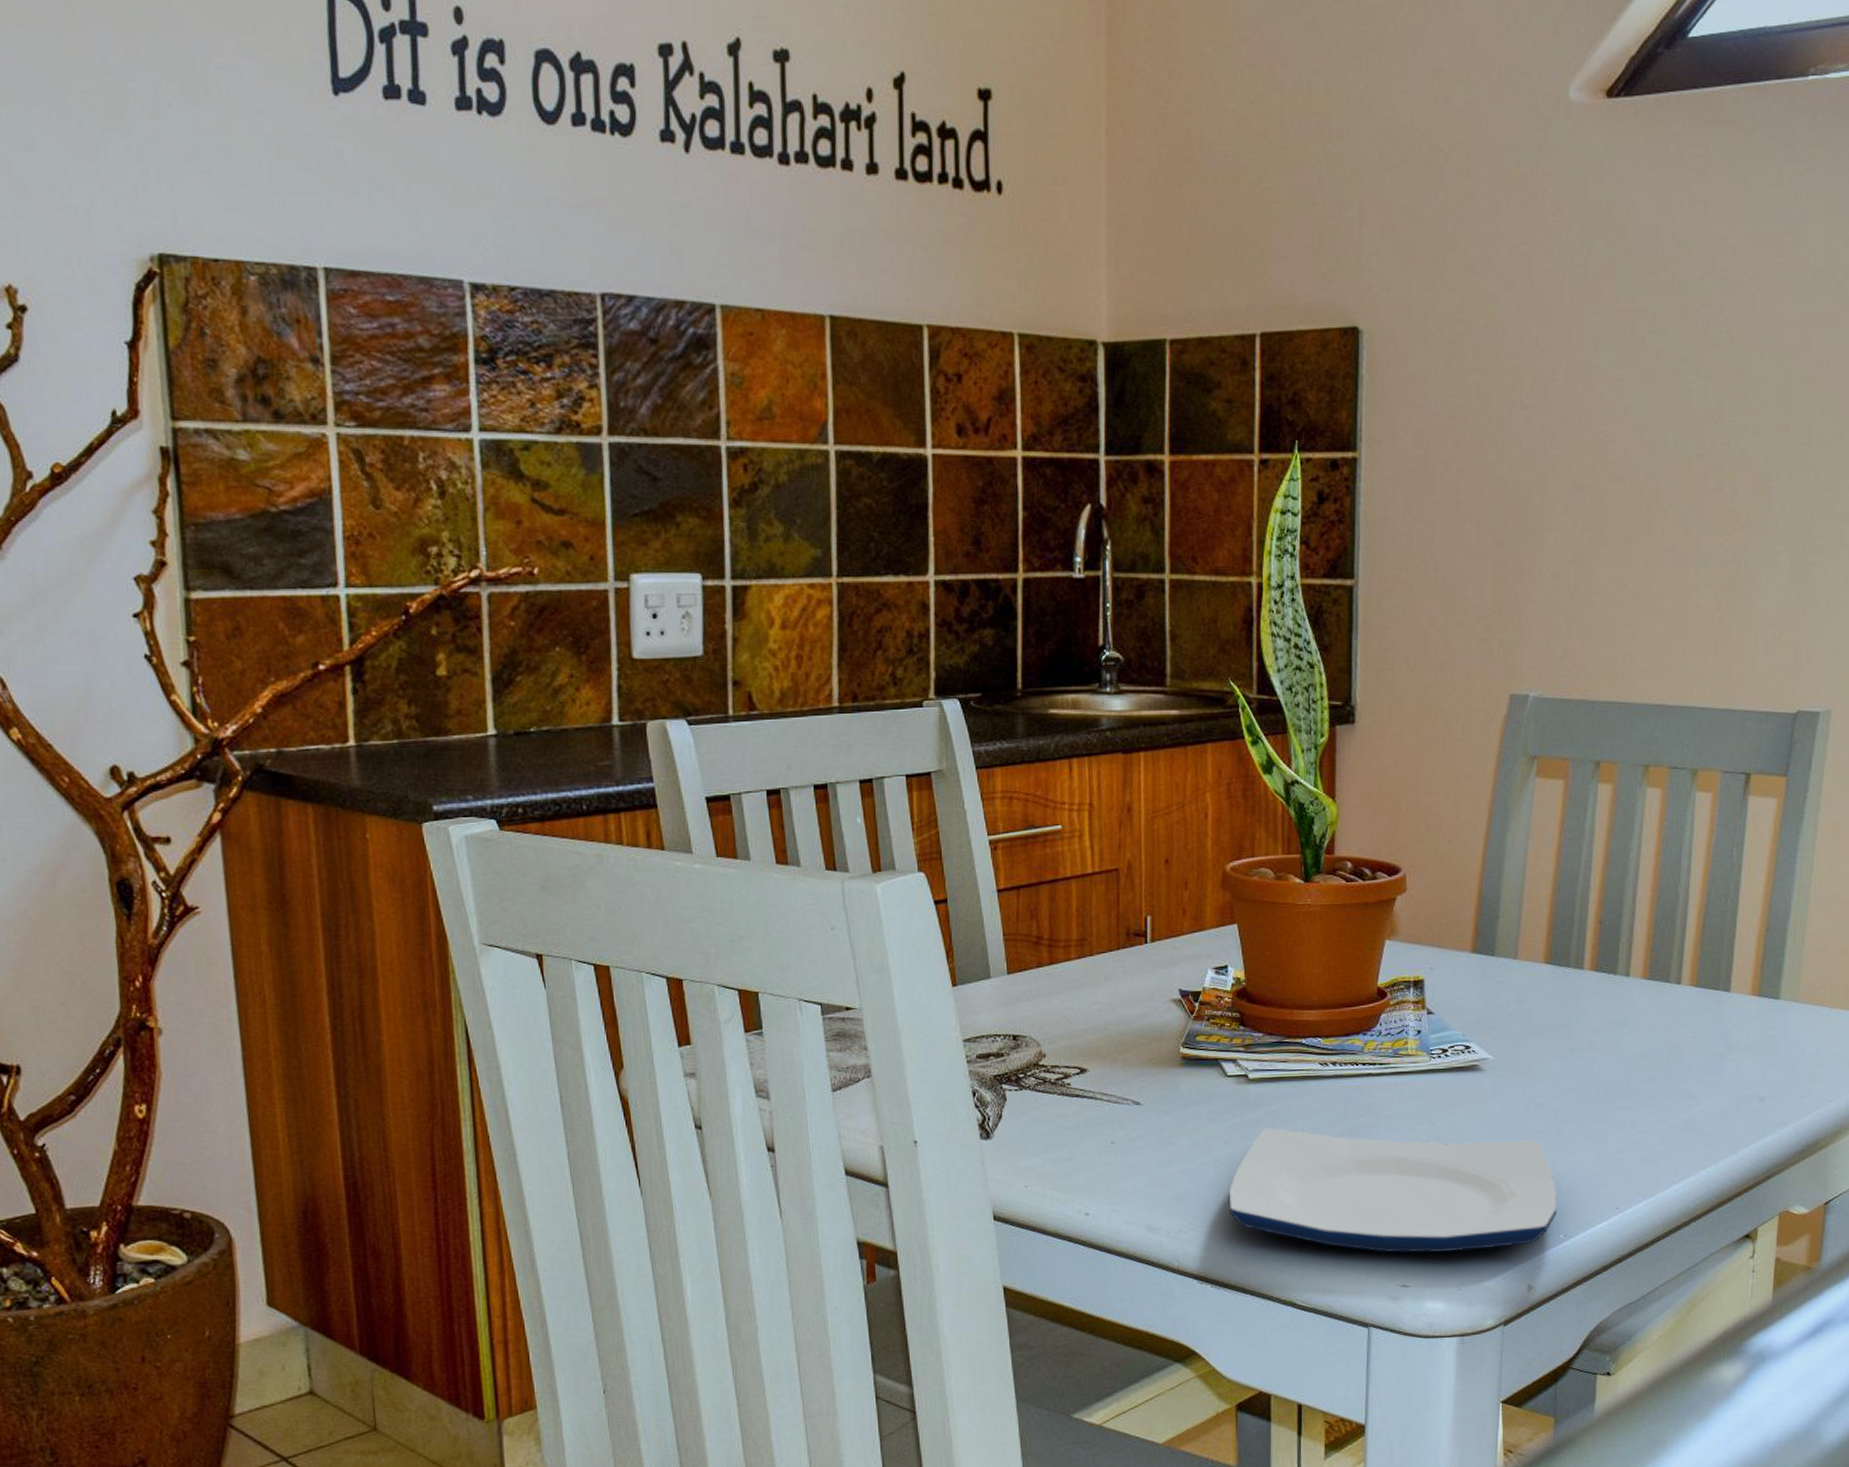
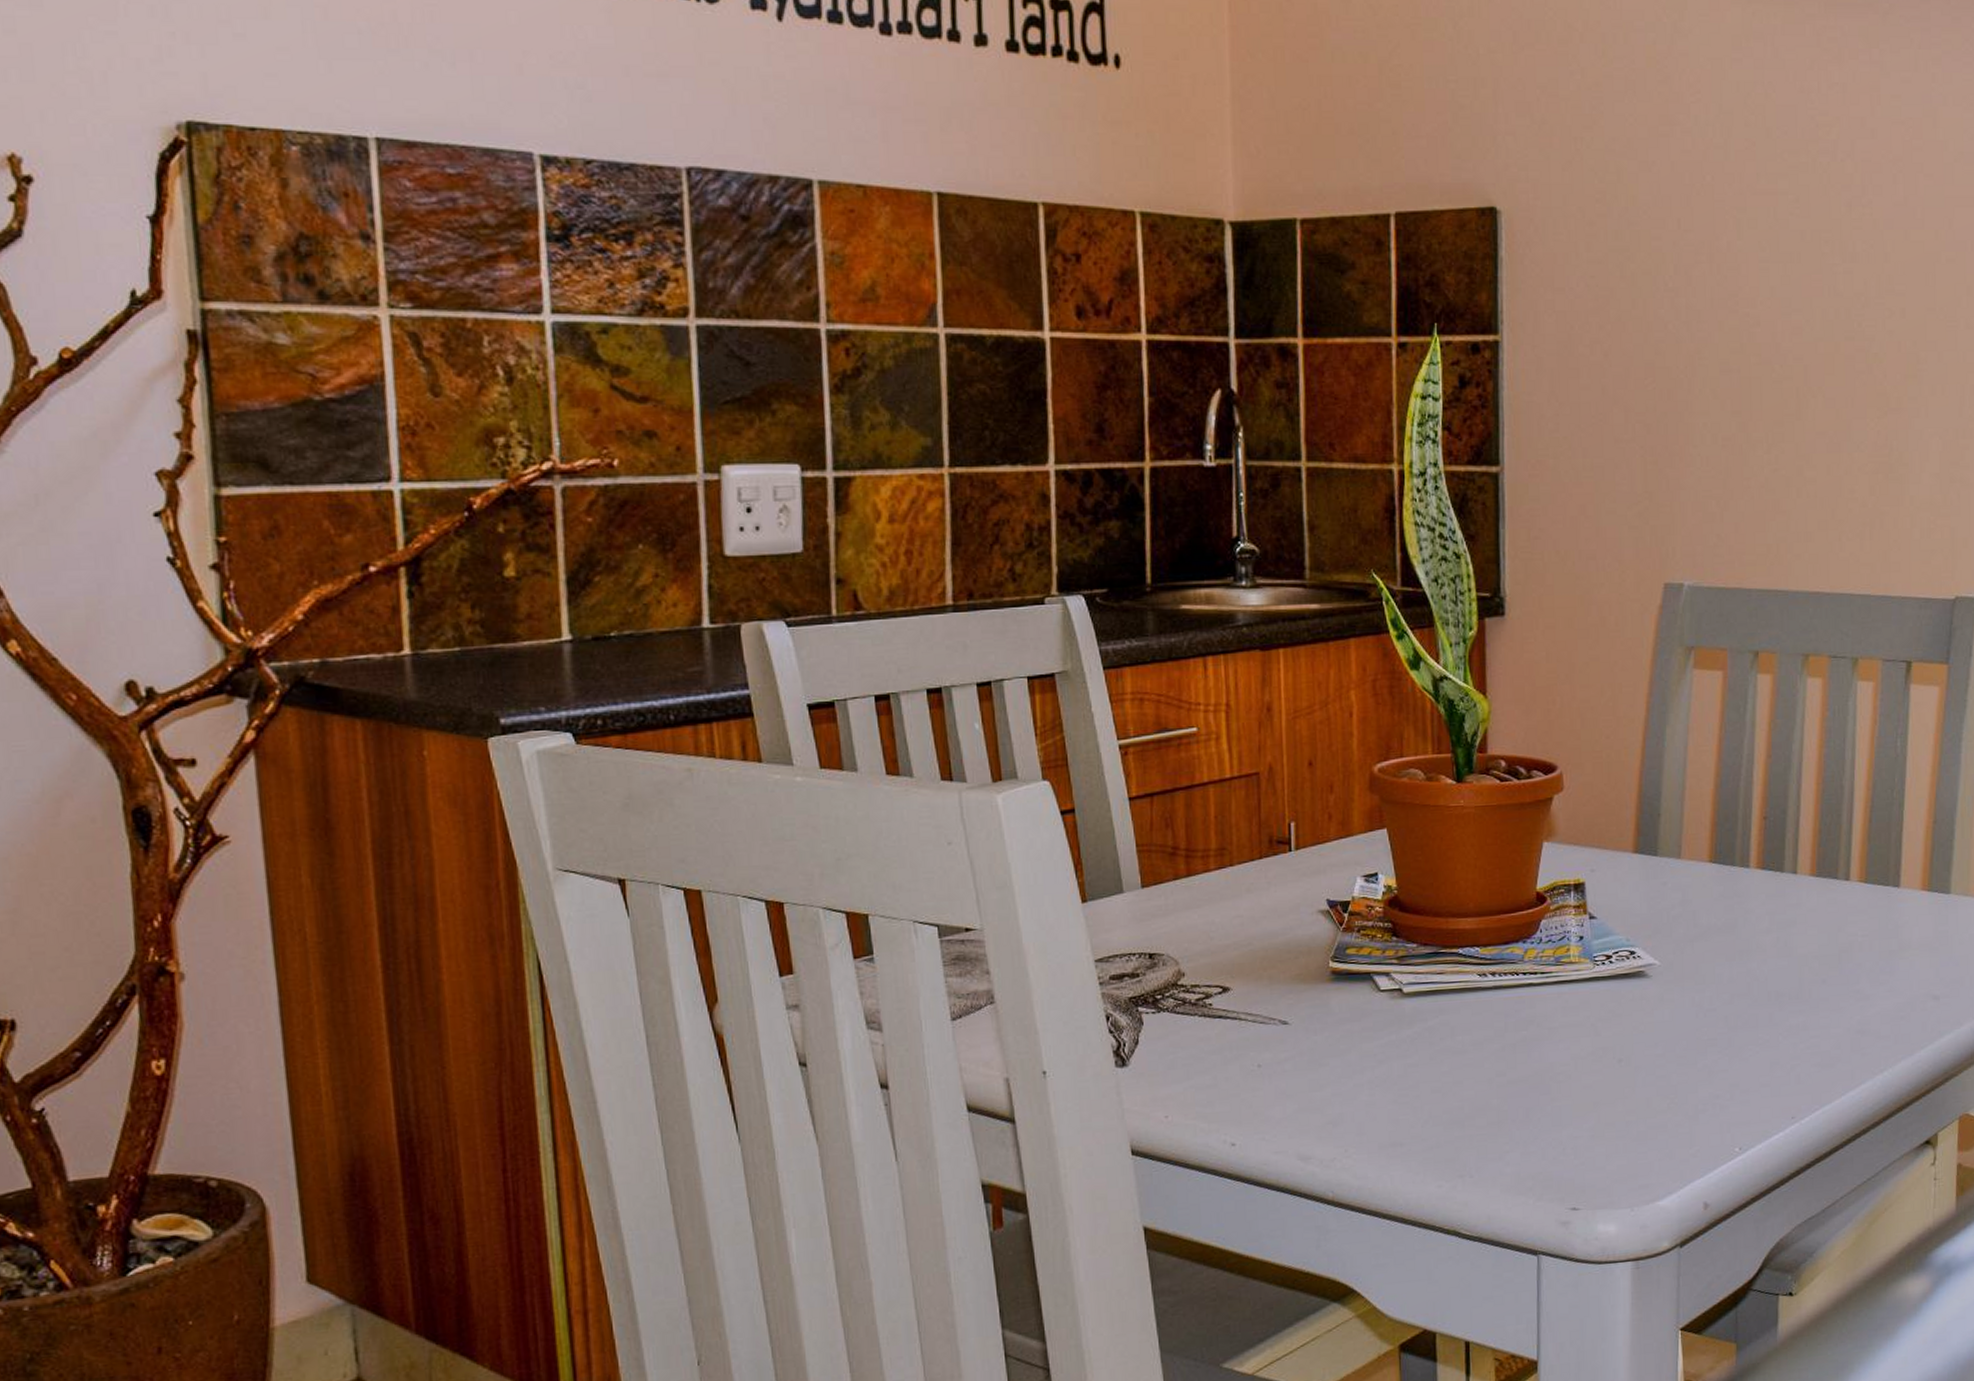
plate: present [1228,1128,1557,1253] -> none [1385,1044,1731,1174]

